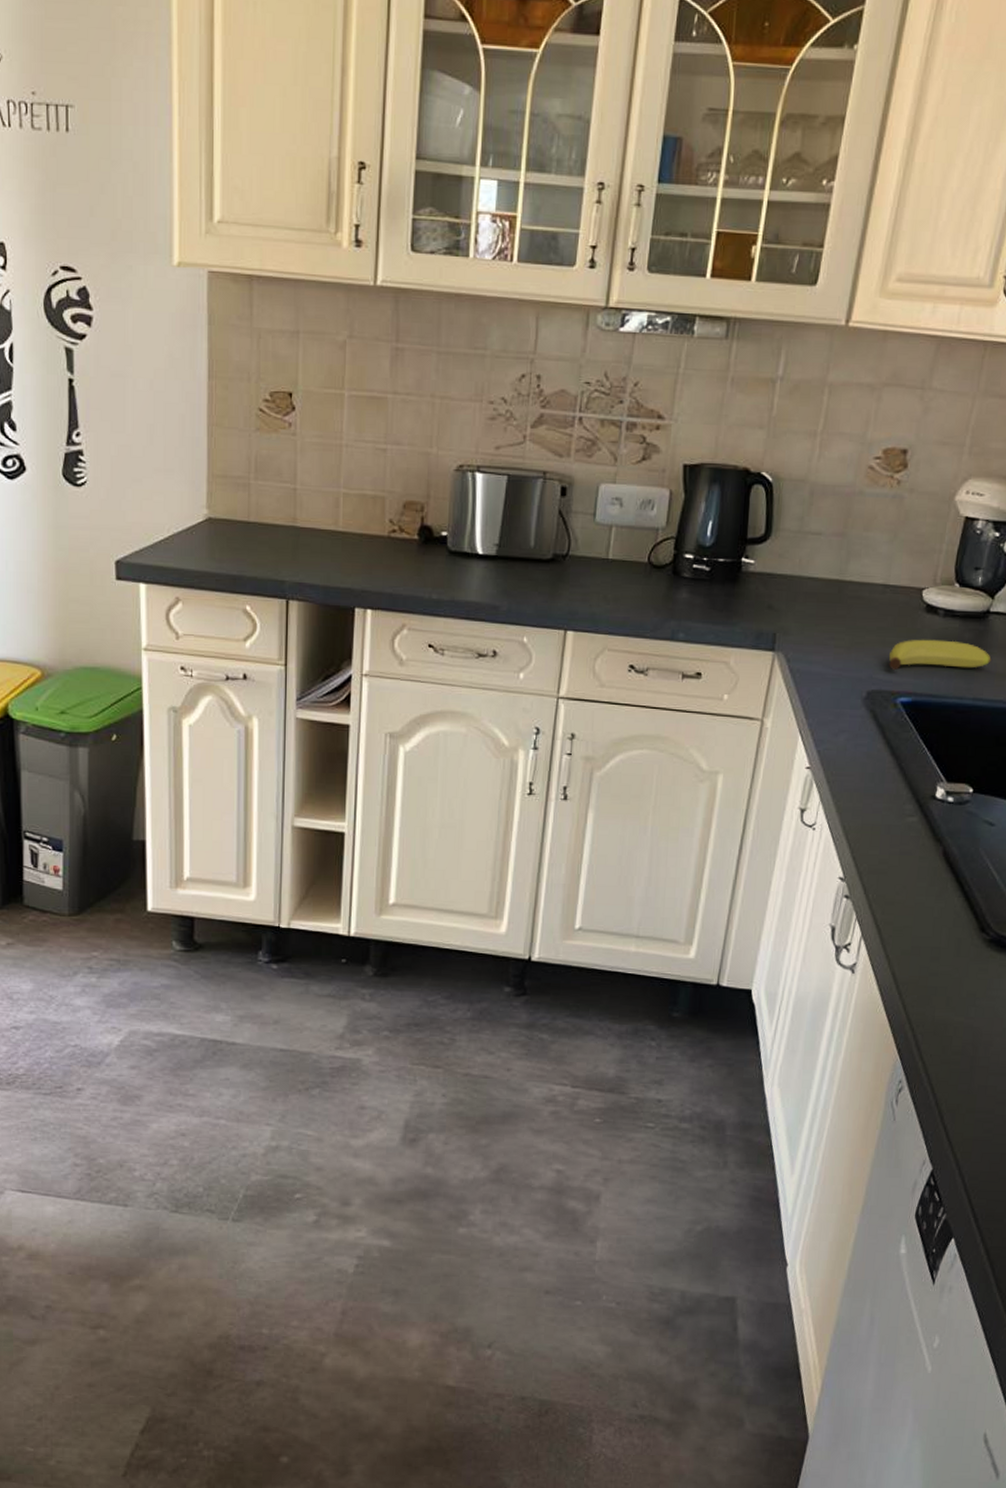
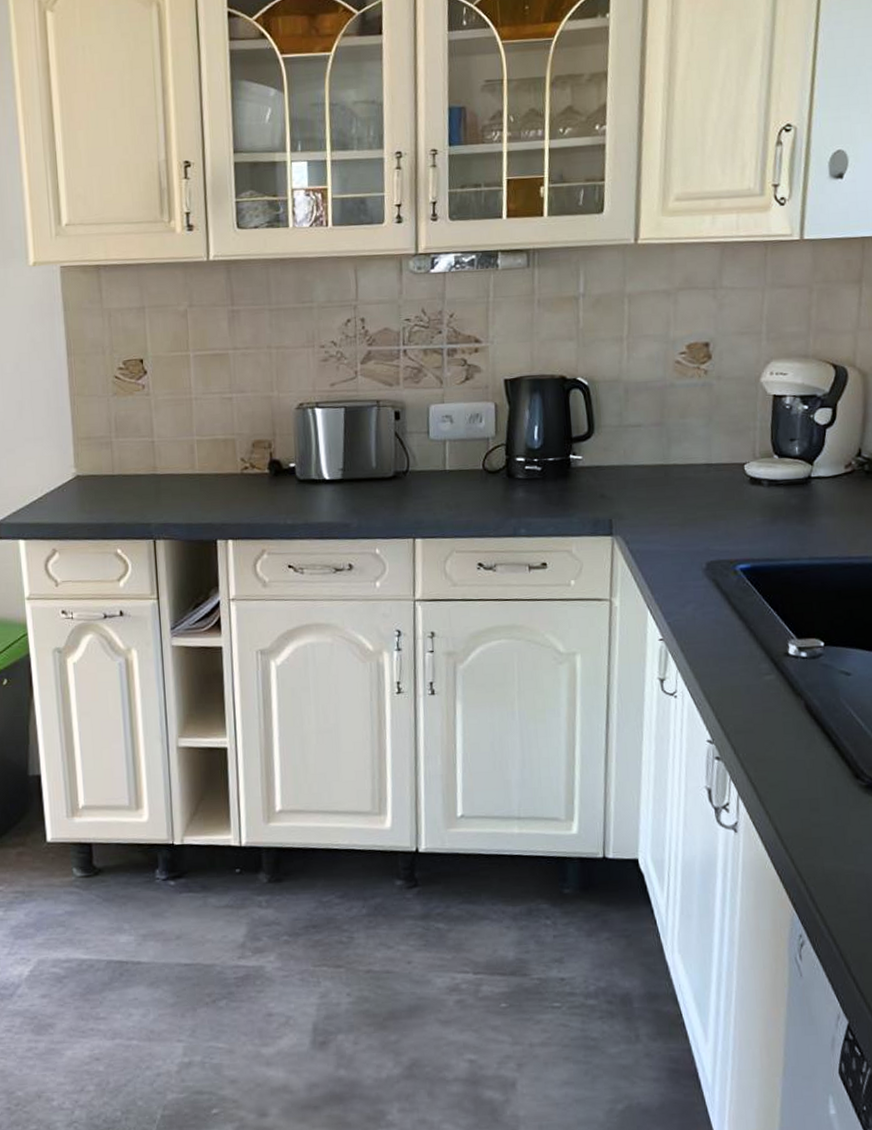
fruit: present [888,639,992,671] -> none [721,507,821,541]

